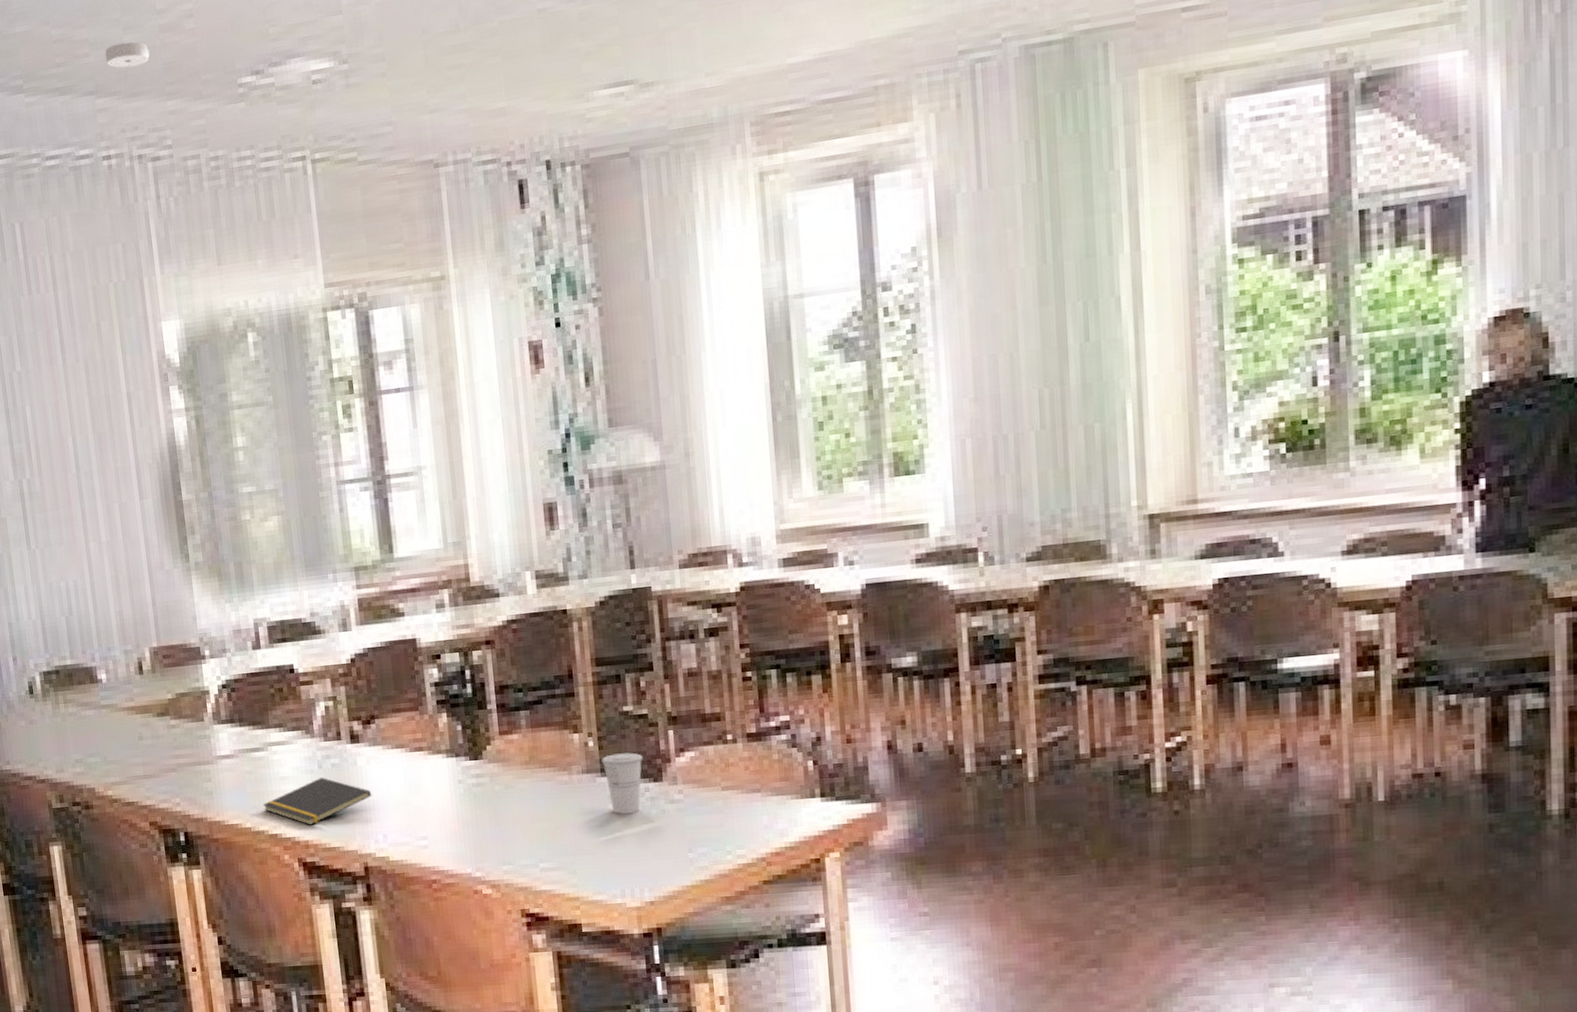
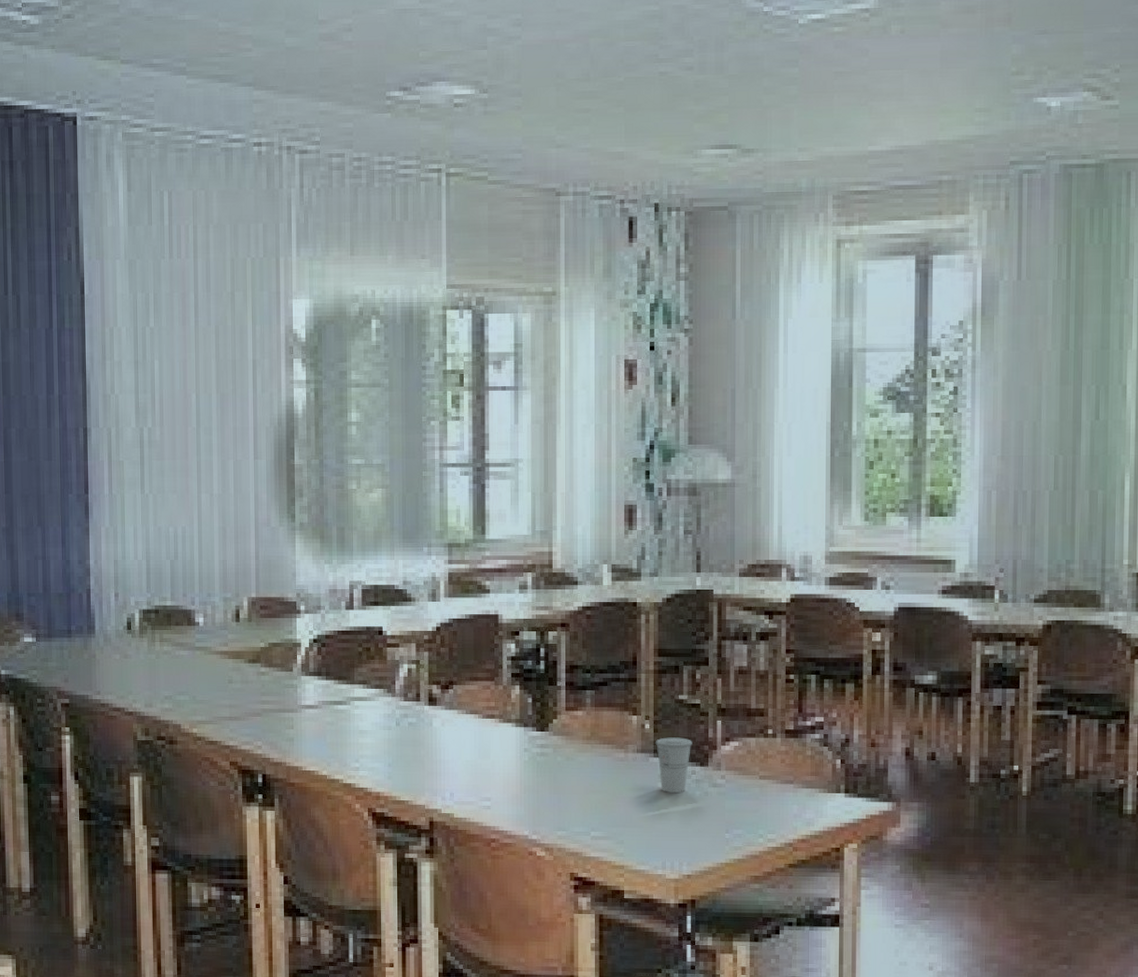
smoke detector: present [105,42,150,68] -> none [266,44,308,67]
notepad: present [262,778,372,825] -> none [340,735,444,778]

